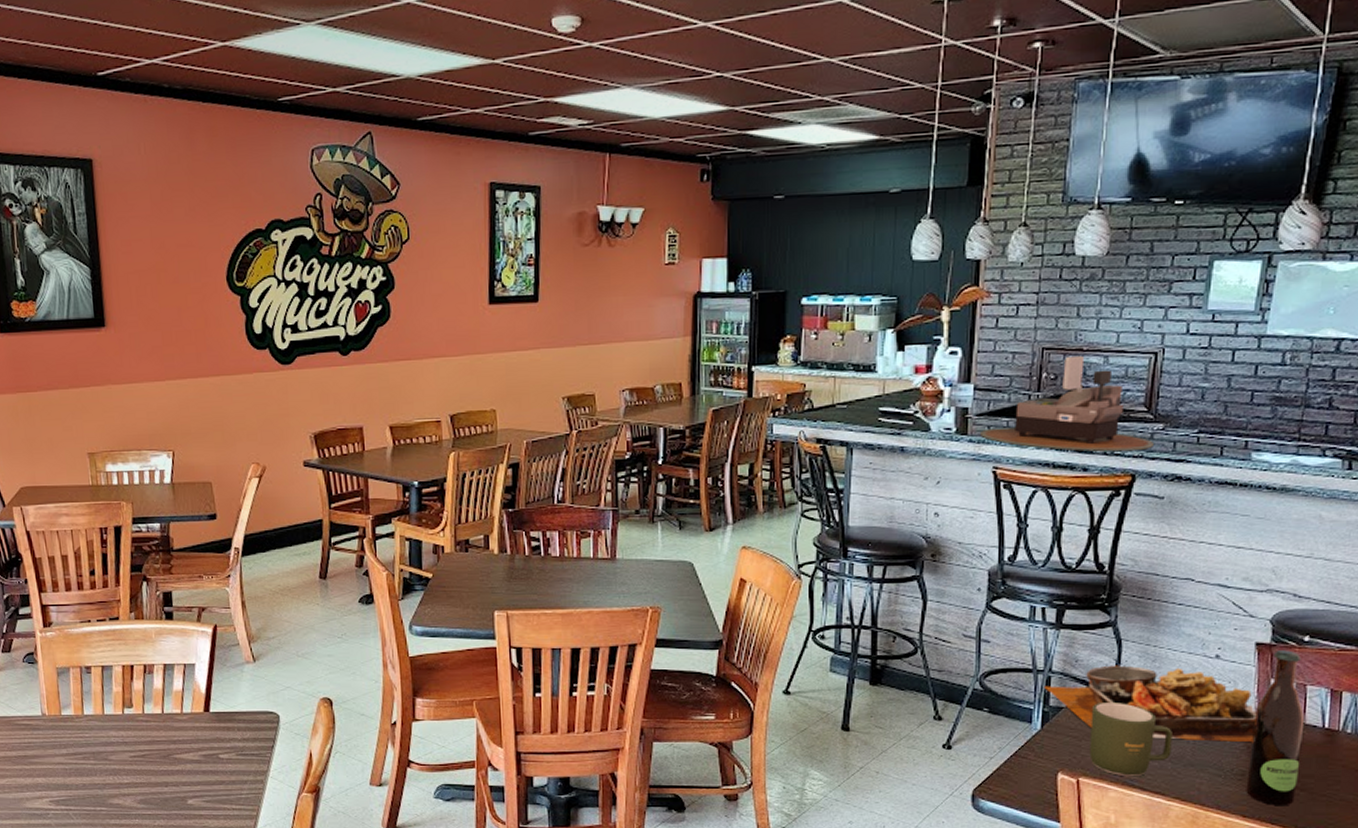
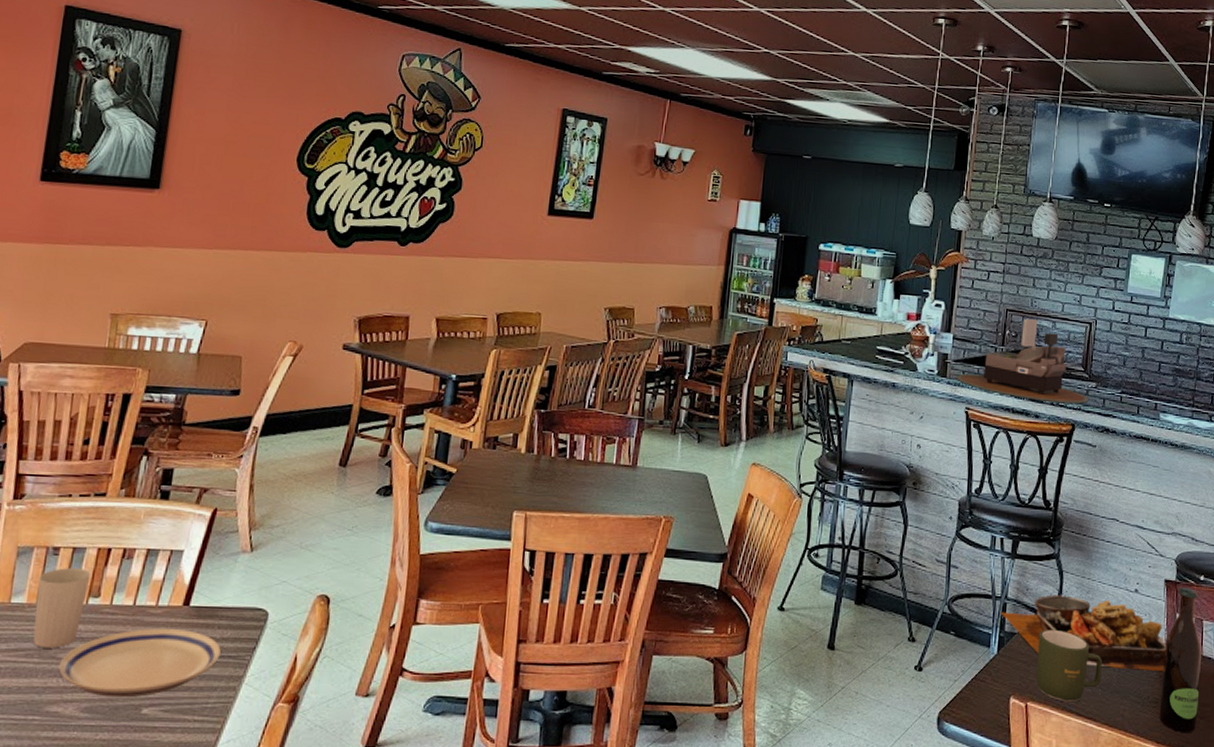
cup: none [79,684,122,752] -> present [33,568,91,648]
plate: none [112,731,244,791] -> present [59,628,221,698]

